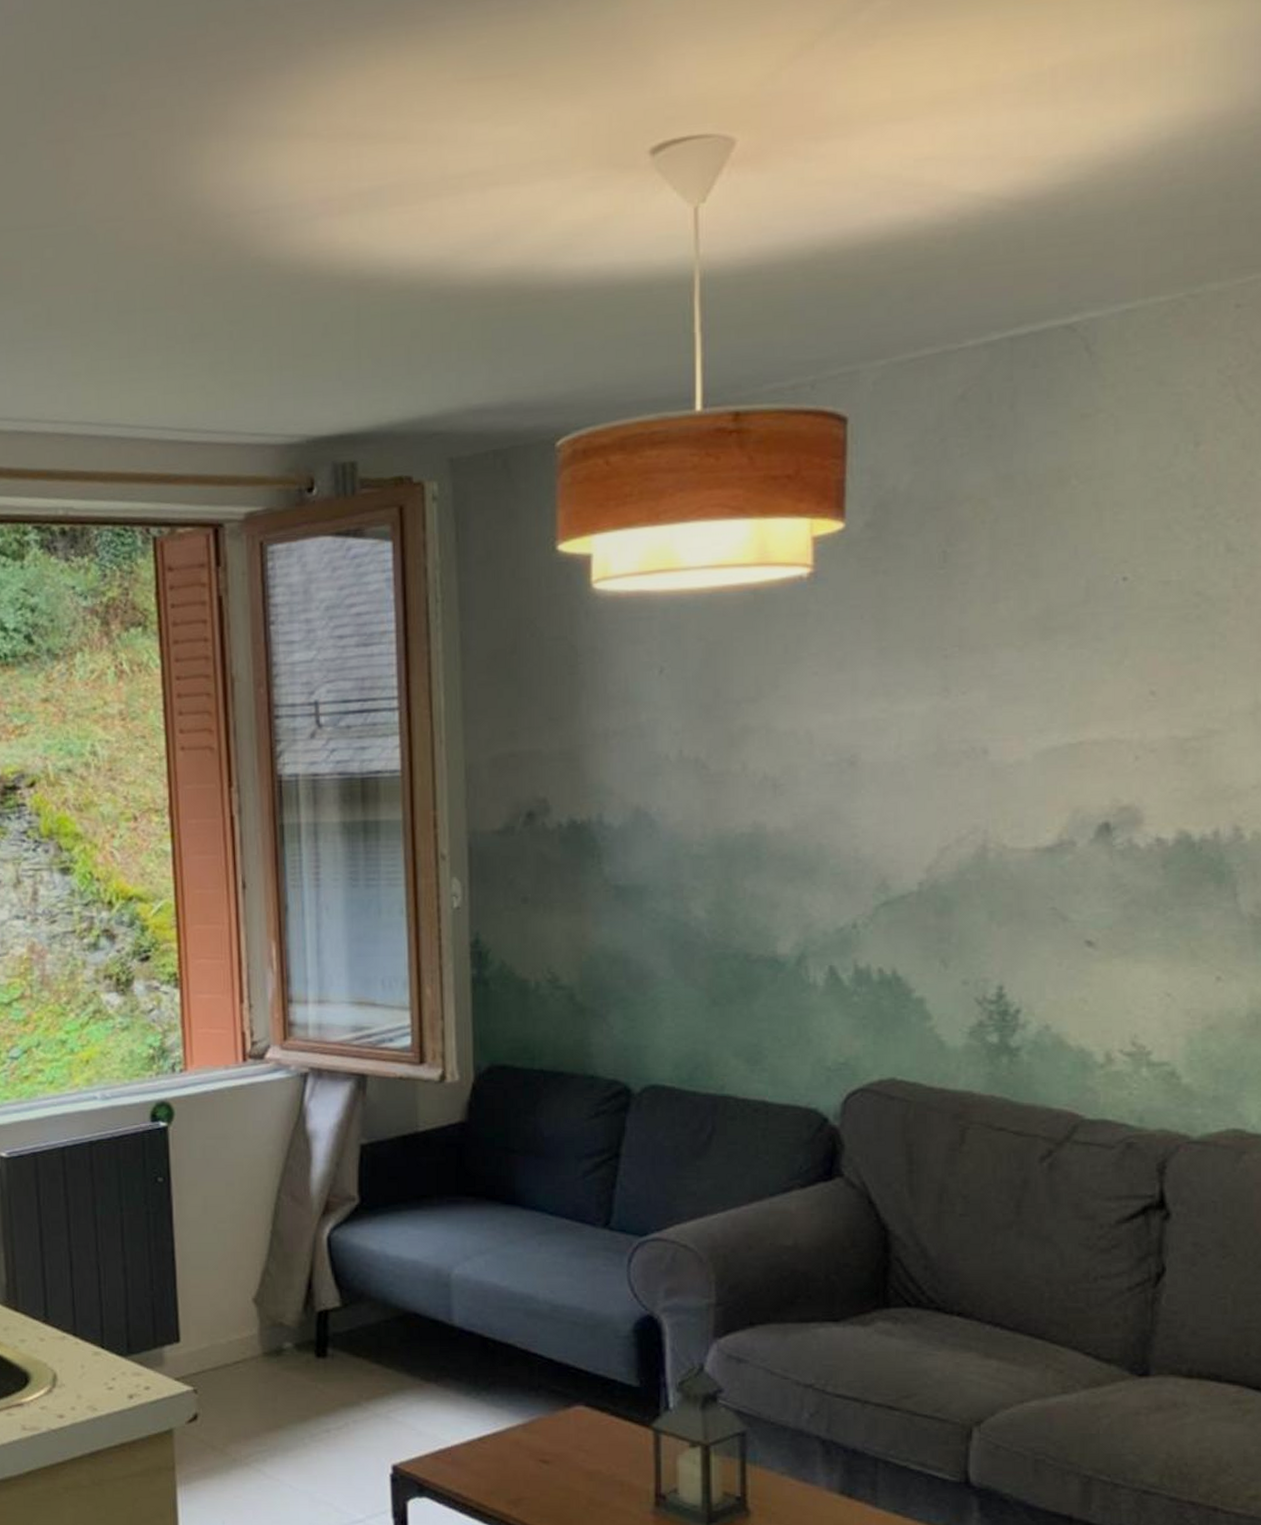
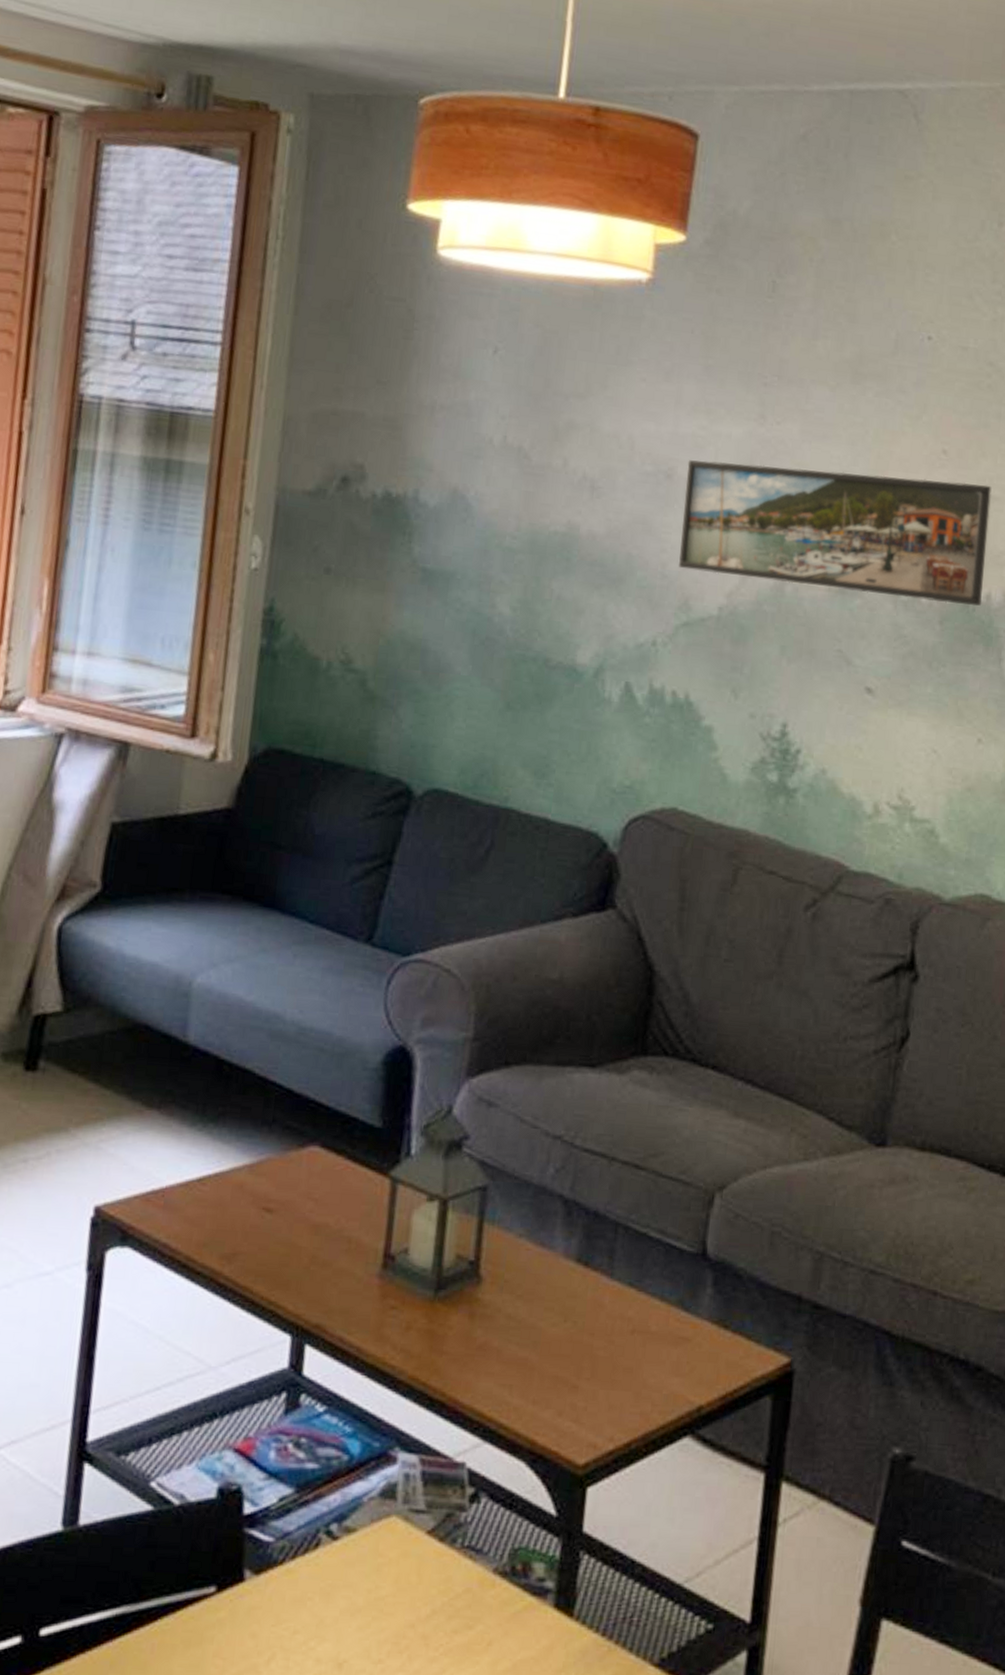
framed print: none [871,719,1210,851] -> present [679,460,992,607]

